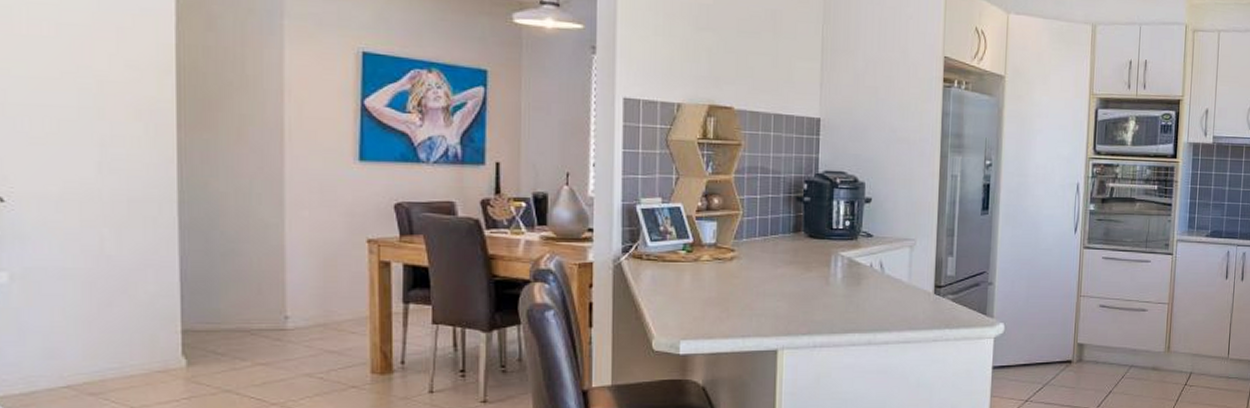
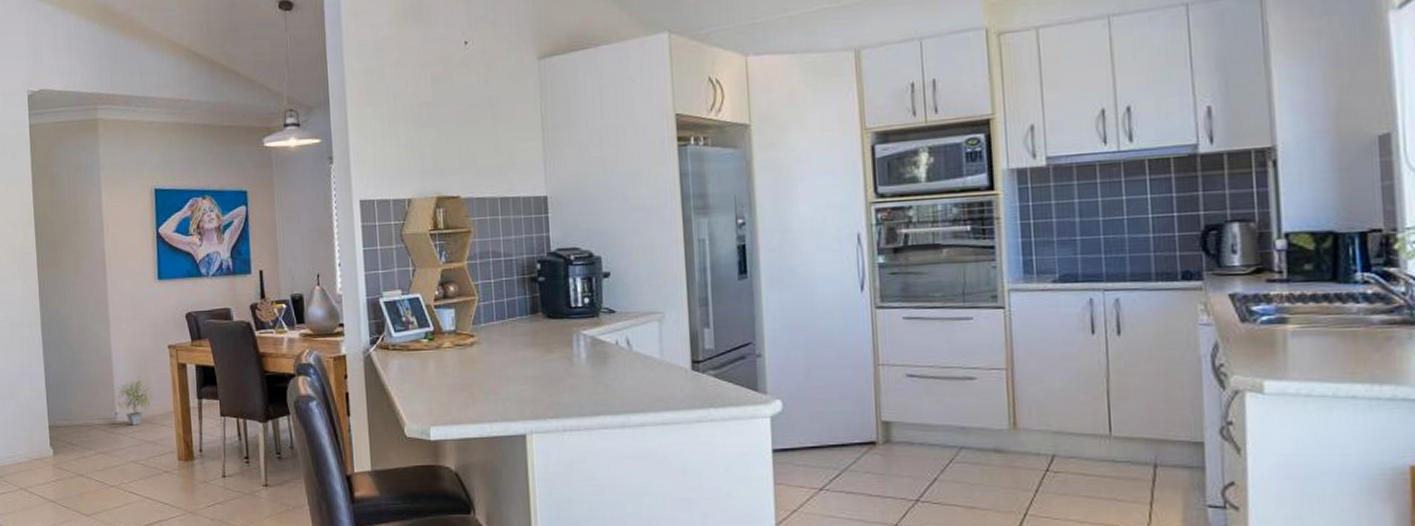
potted plant: none [287,272,343,332] -> present [116,375,154,426]

